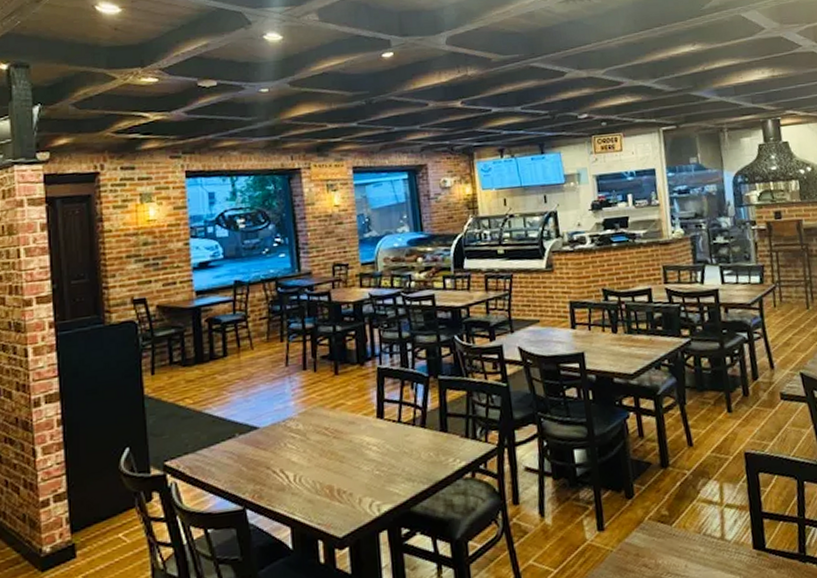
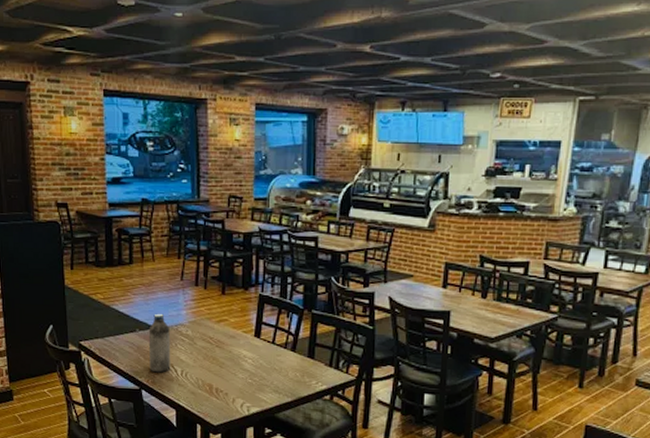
water bottle: none [250,409,281,485] -> present [148,313,171,373]

